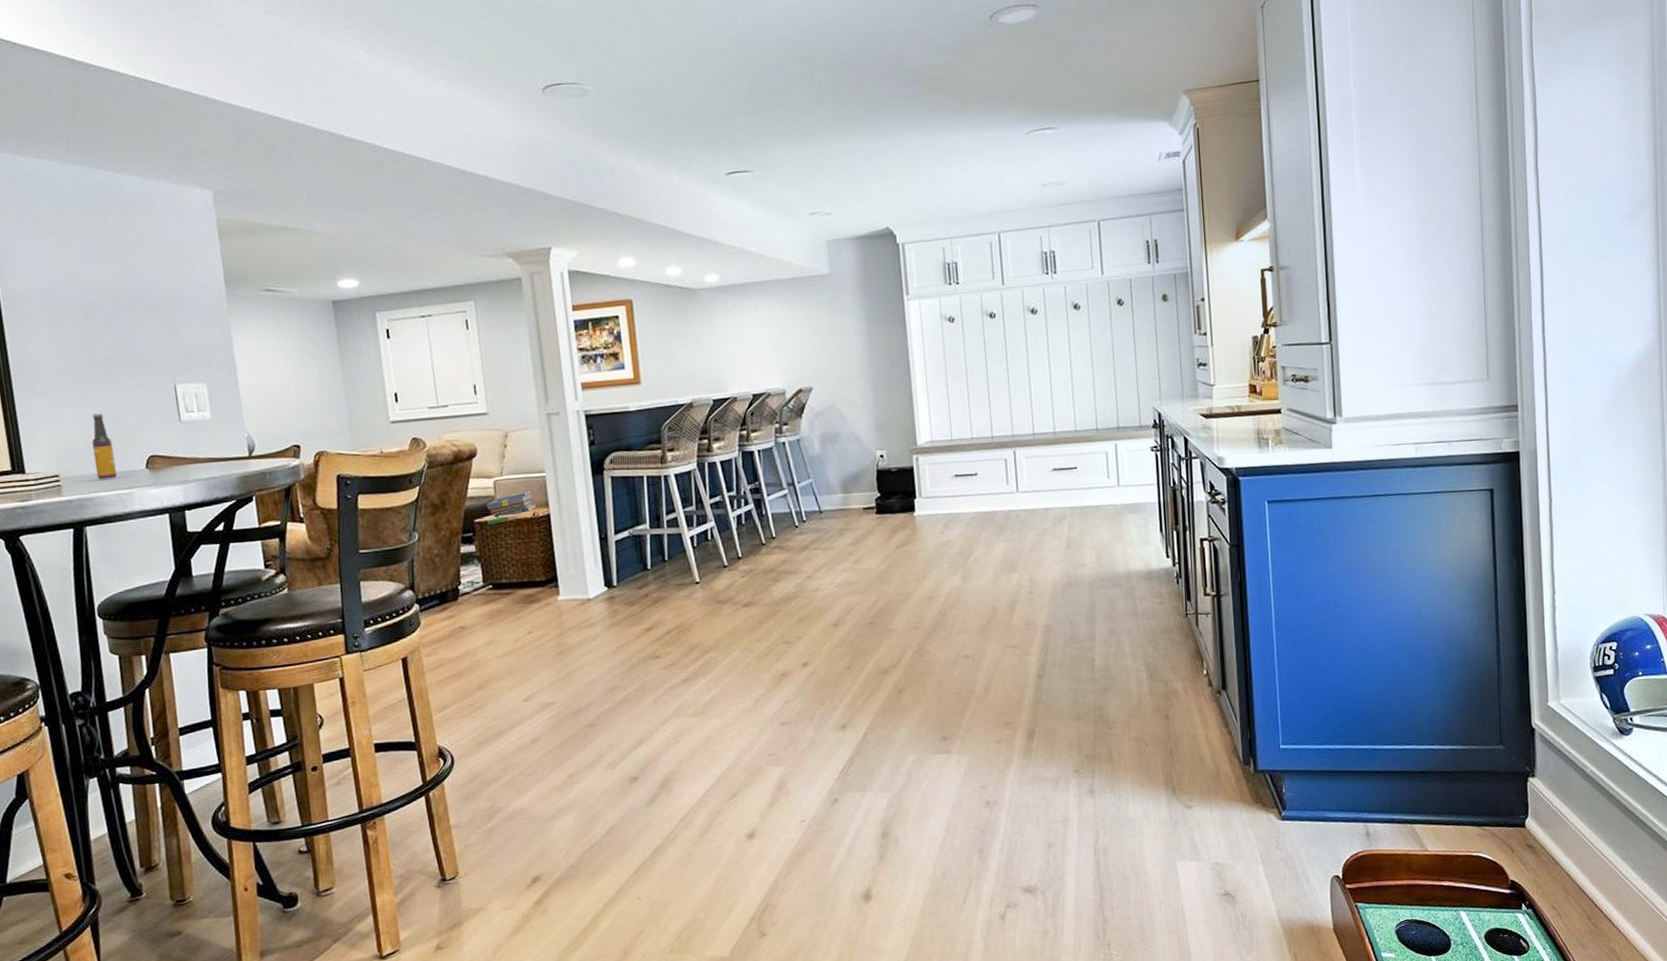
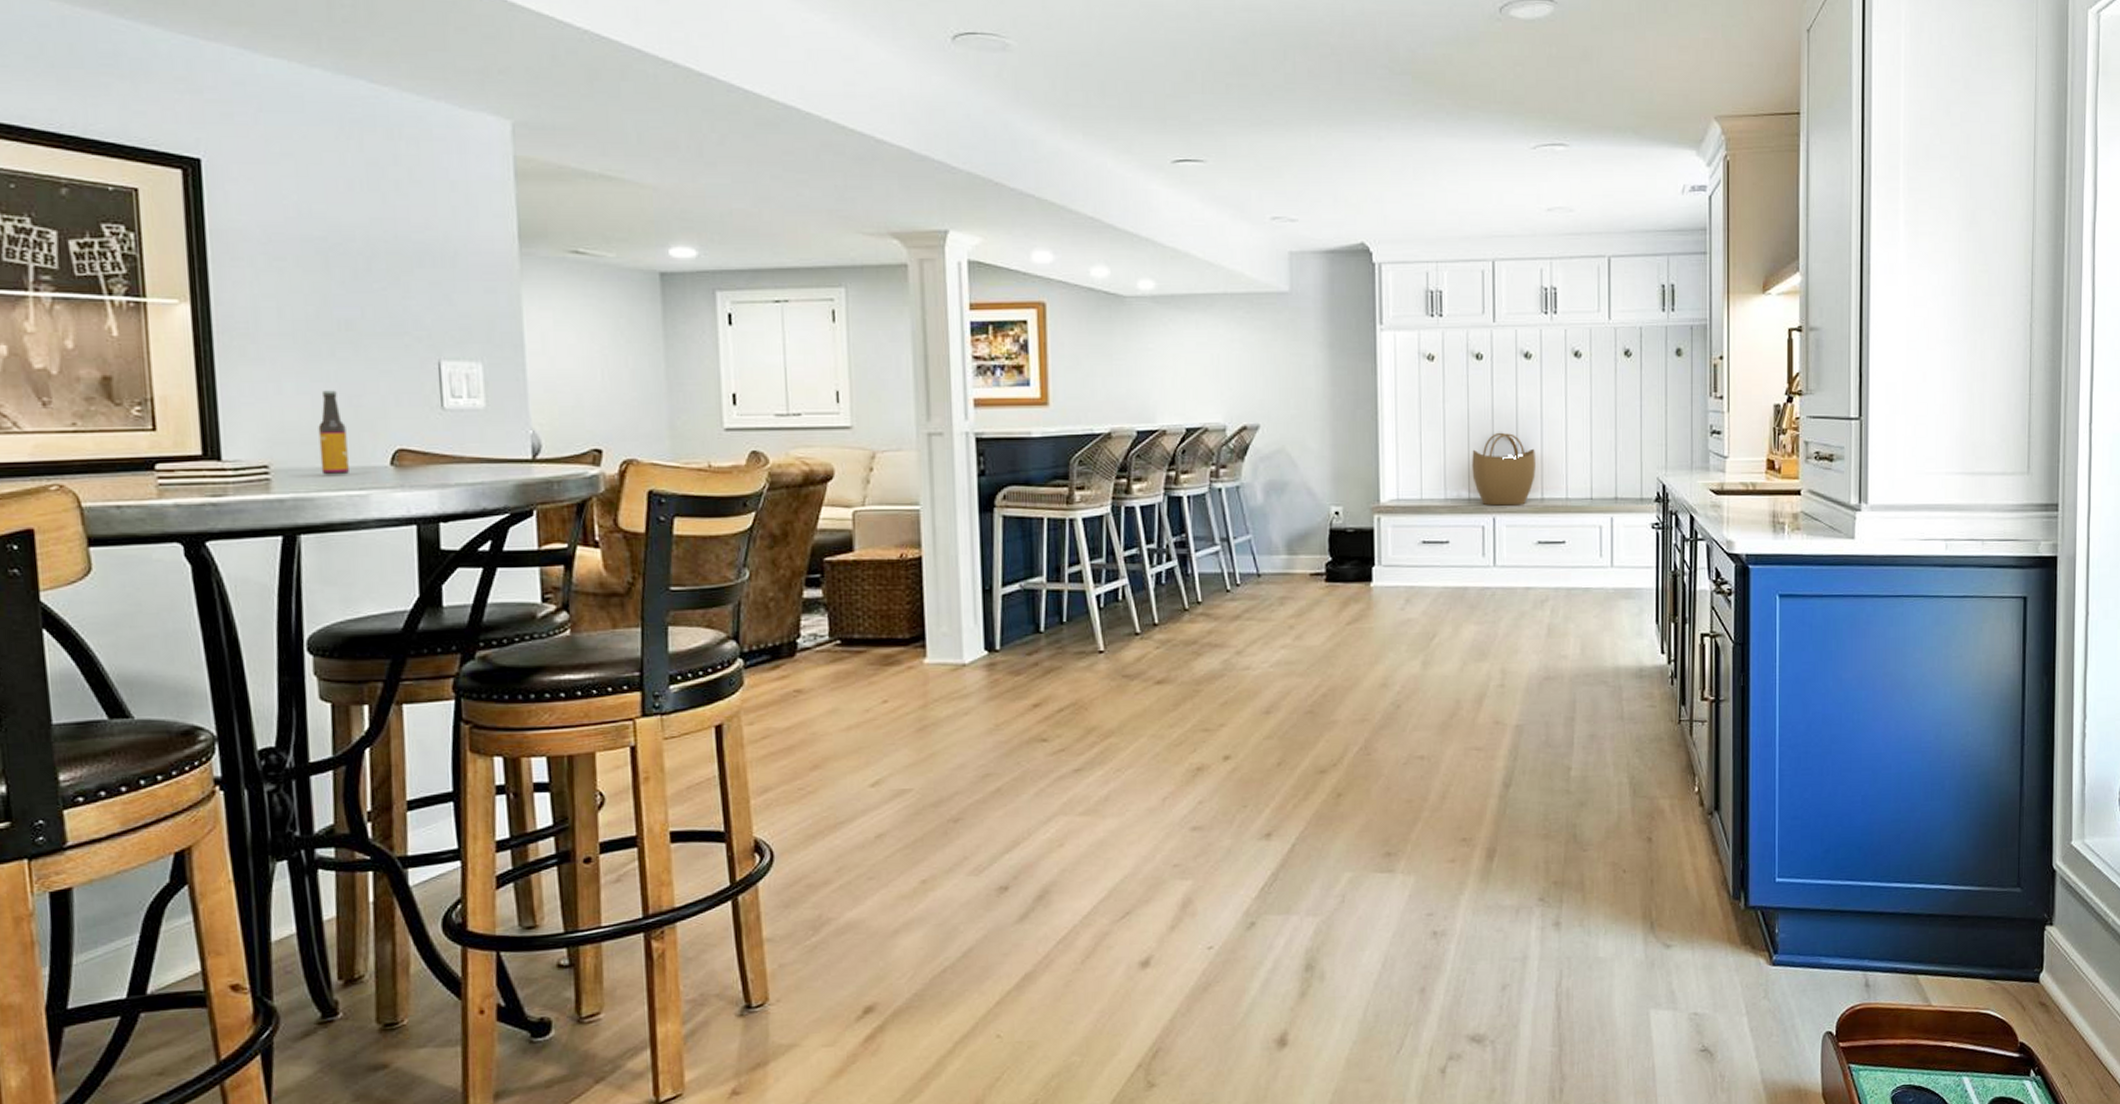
books: present [487,490,536,525] -> none [841,526,904,565]
woven basket: none [992,378,1047,442] -> present [1472,432,1535,506]

